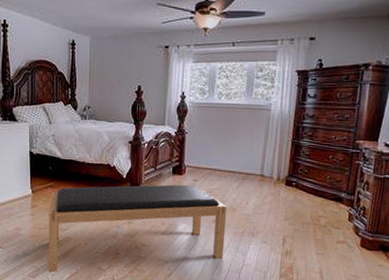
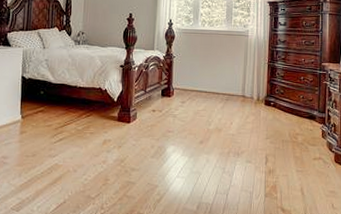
bench: present [48,184,227,273] -> none [33,106,213,204]

